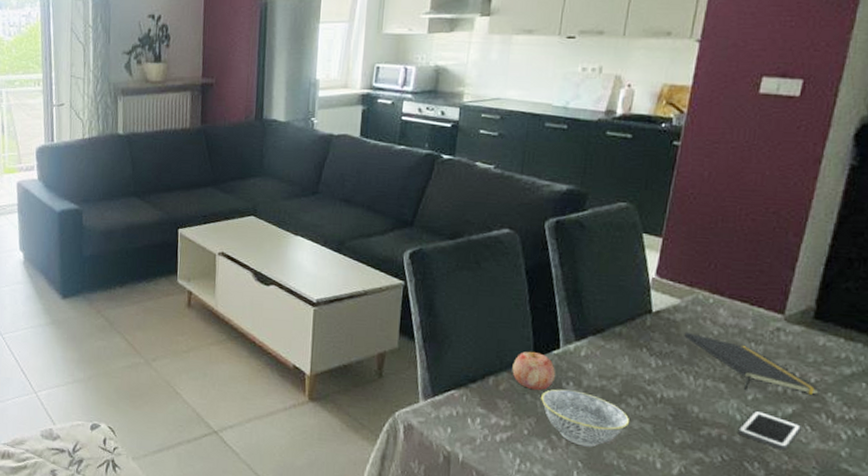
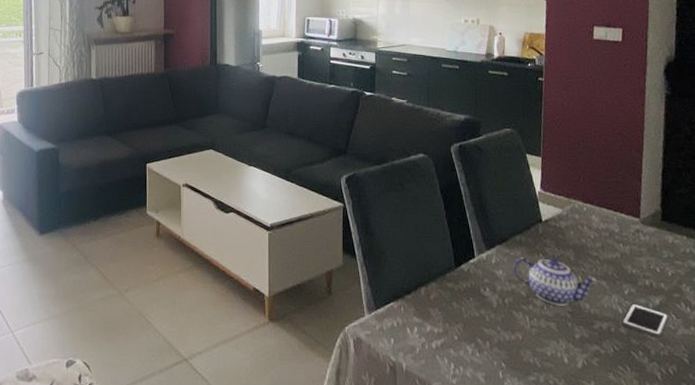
apple: present [512,351,555,391] -> none [439,262,474,298]
bowl: present [541,389,629,447] -> none [465,295,537,348]
teapot: none [607,351,714,408] -> present [513,257,597,306]
notepad: present [684,331,821,396] -> none [569,237,677,287]

